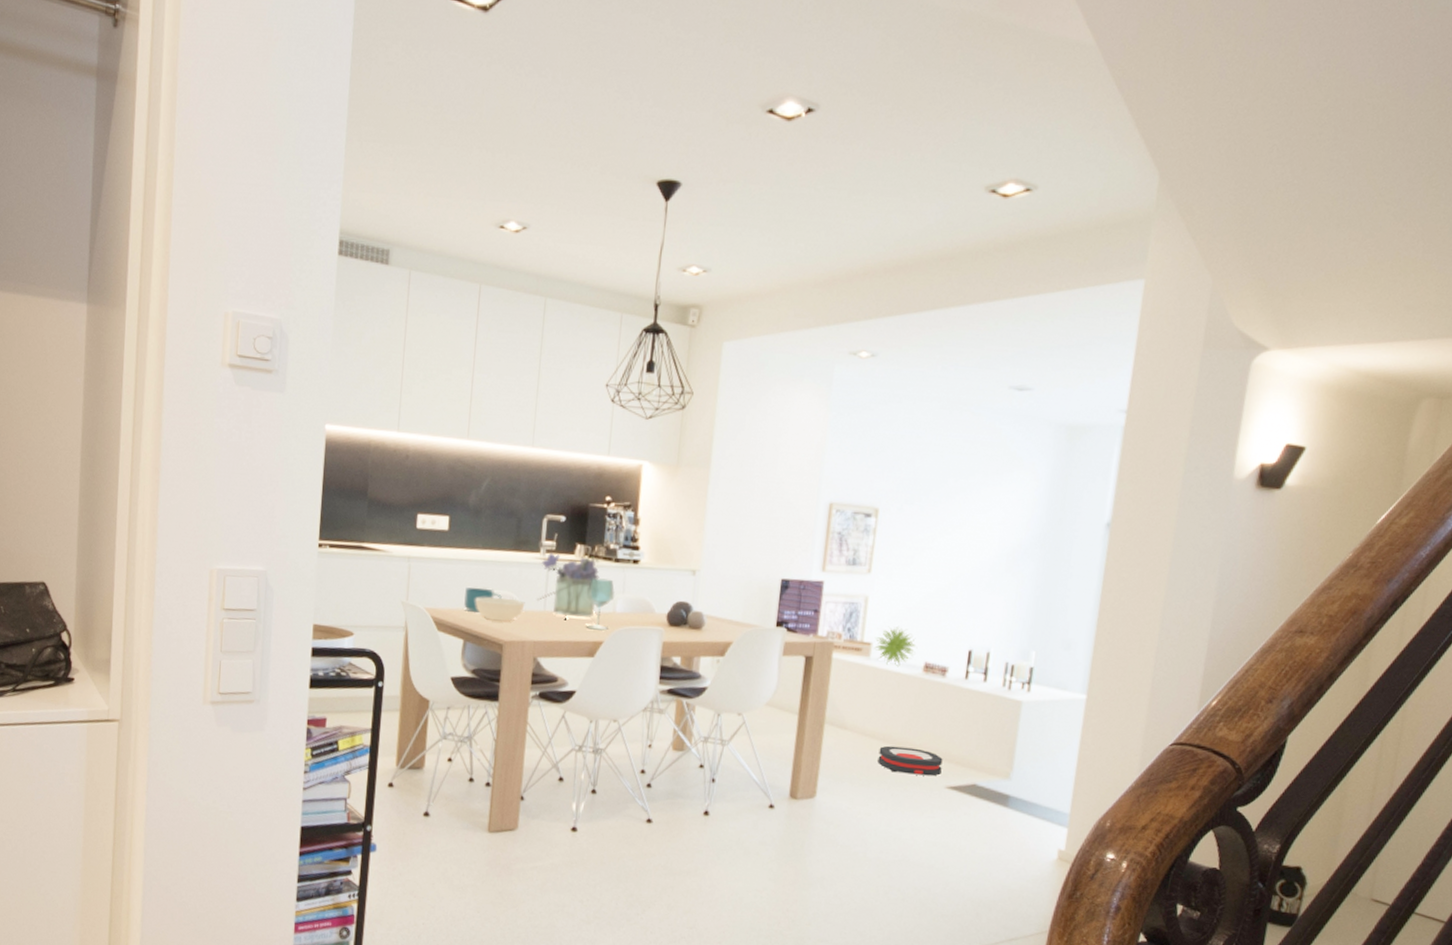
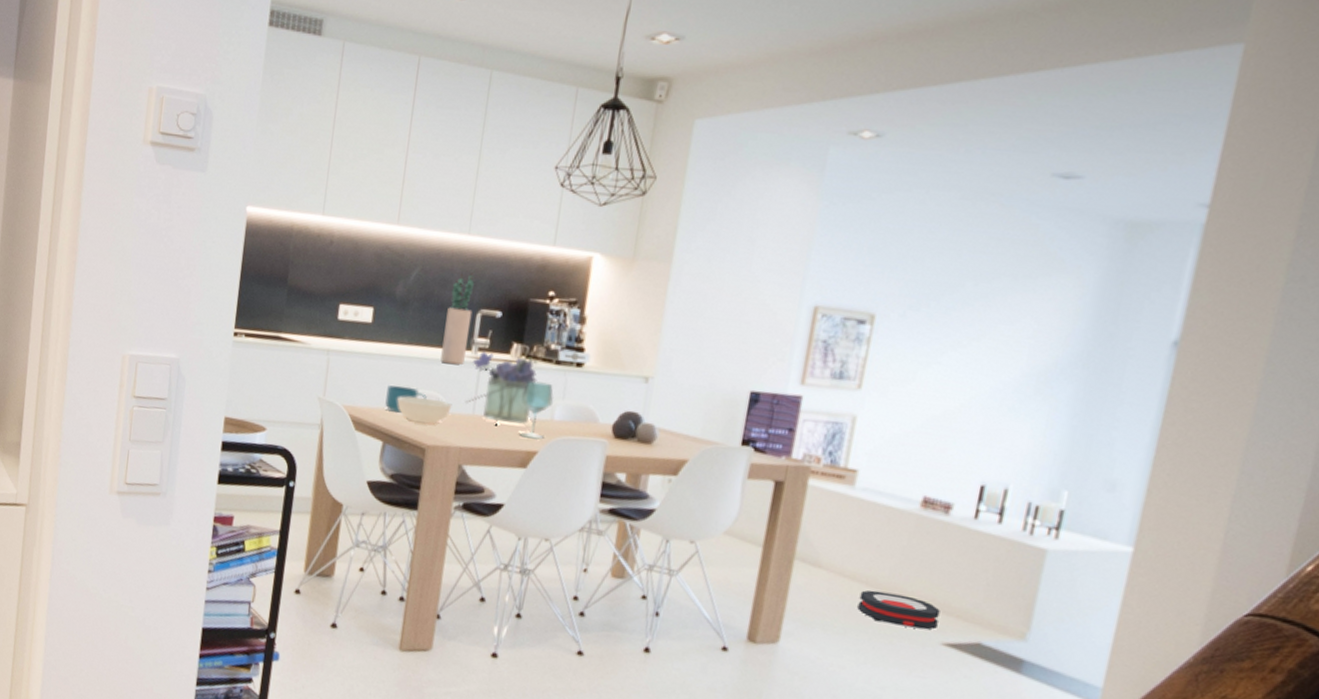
vase: none [513,481,540,567] -> present [440,272,475,366]
plant: present [874,627,915,666] -> none [861,453,912,499]

